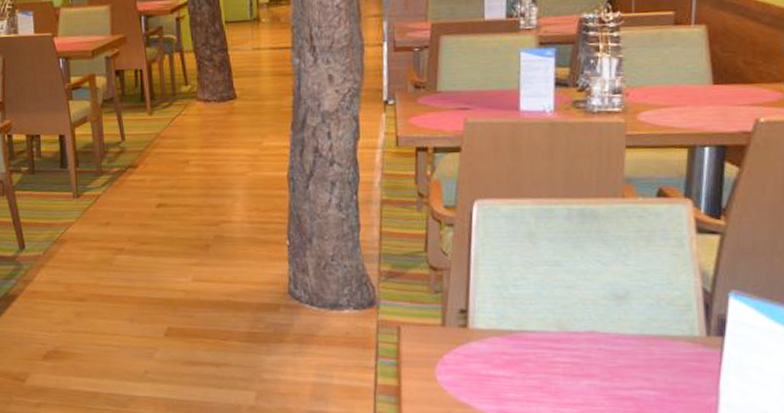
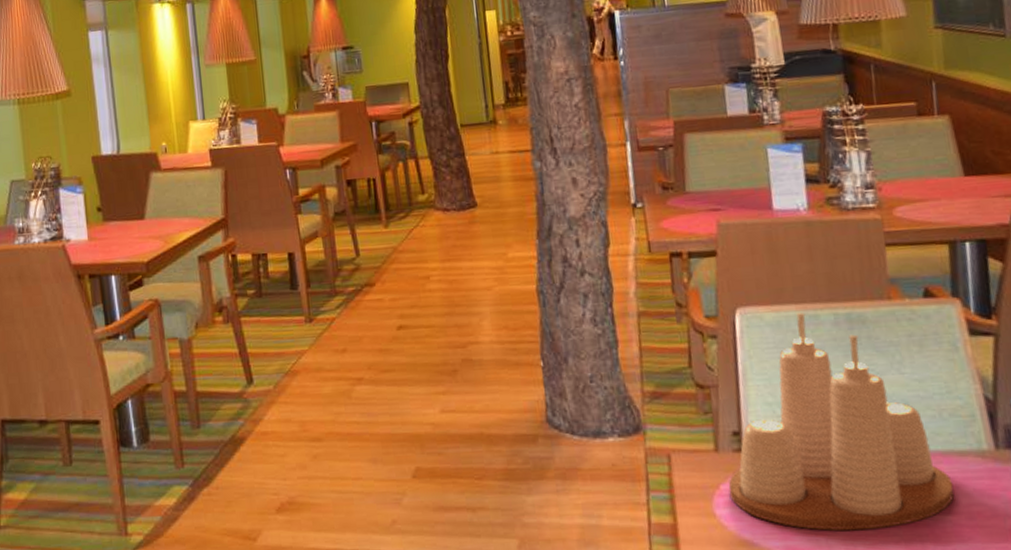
condiment set: none [451,207,662,400] -> present [728,313,954,531]

